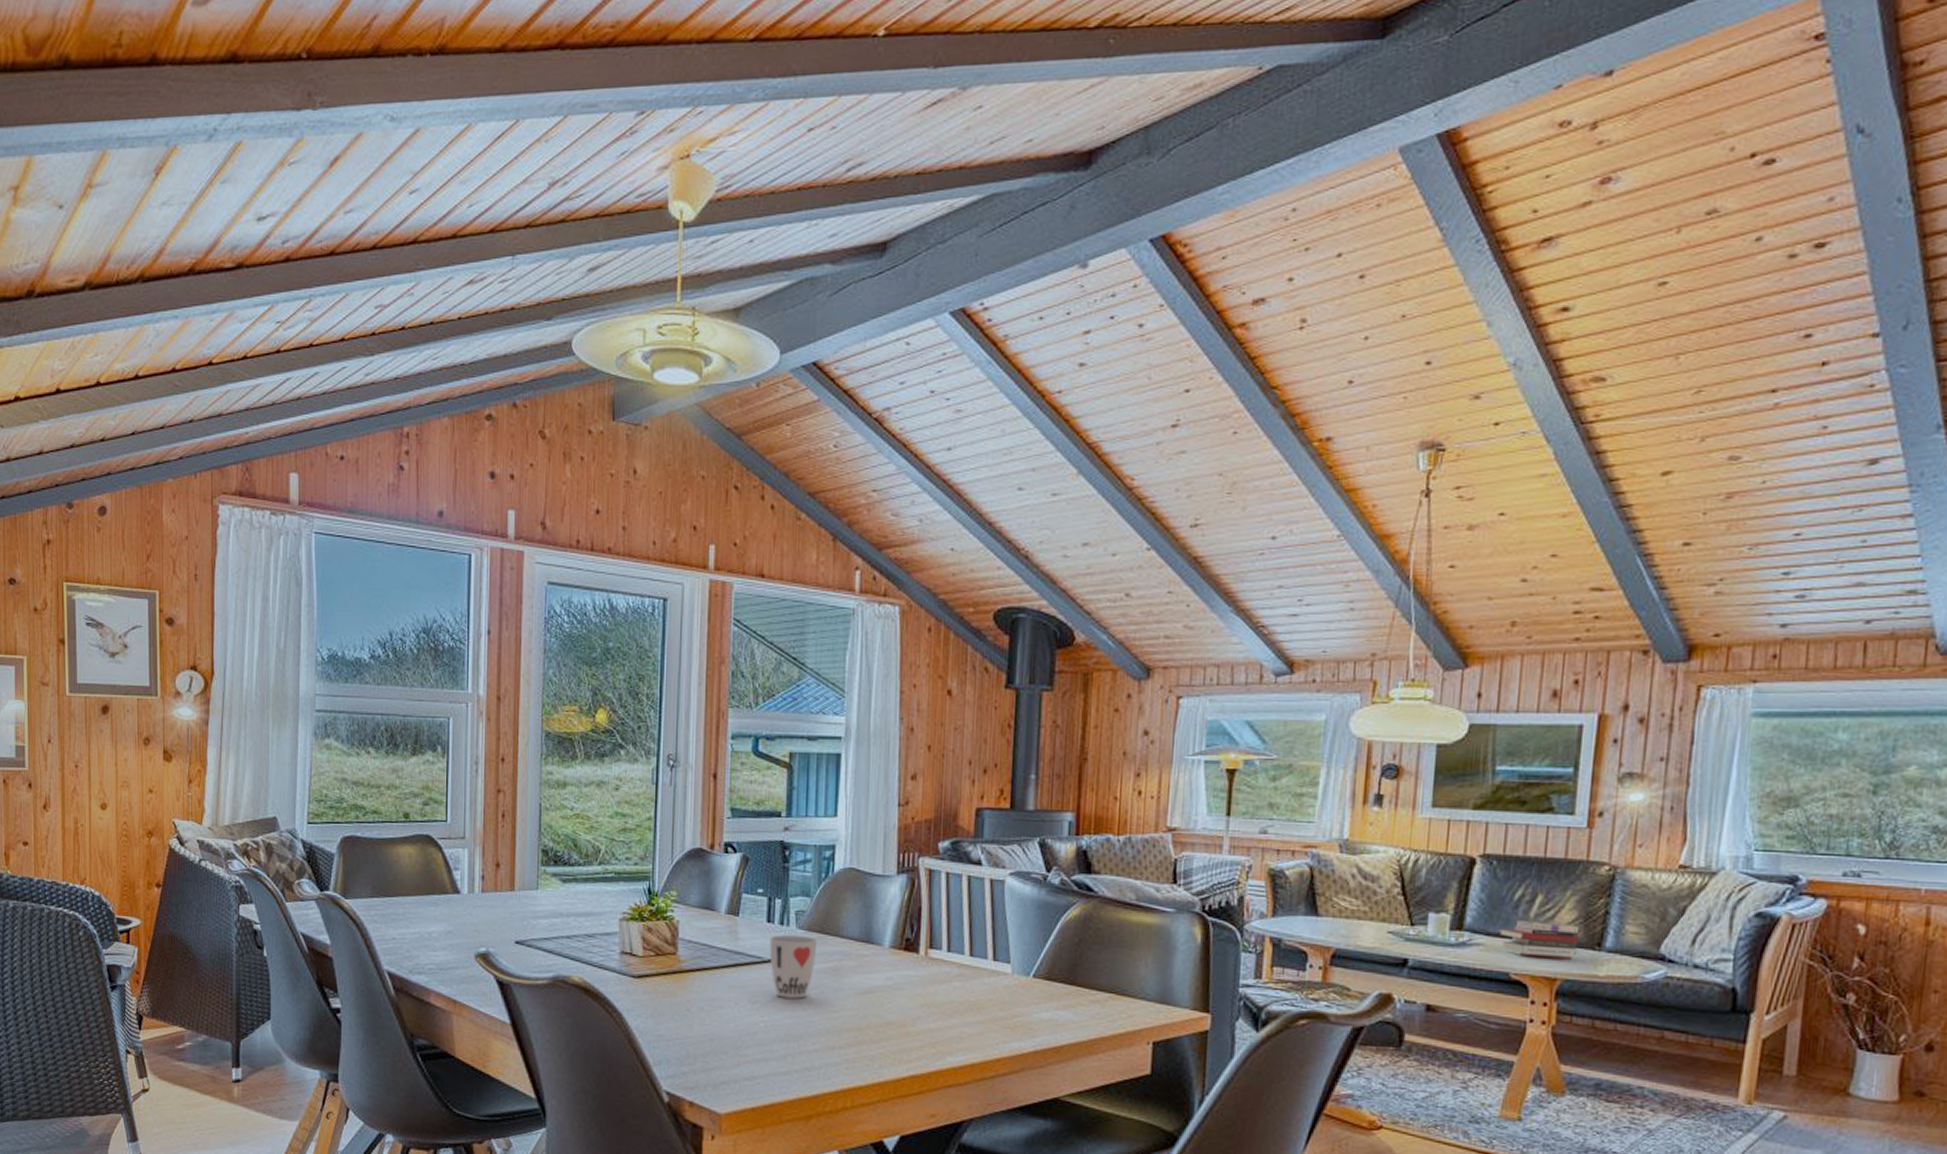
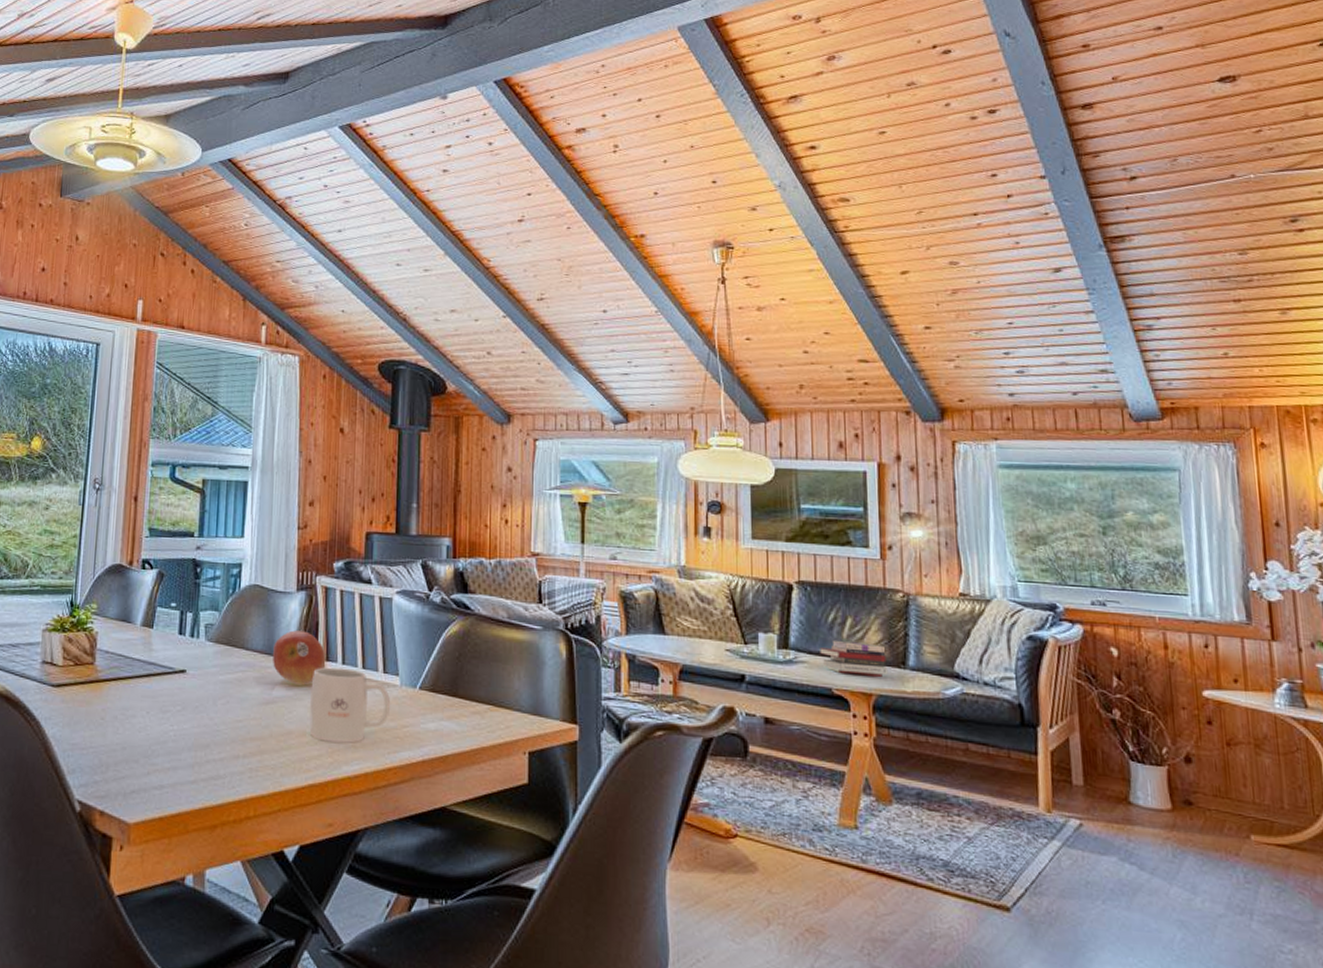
cup: present [769,935,818,999] -> none [180,647,225,708]
fruit: none [871,916,930,975] -> present [273,630,326,686]
mug: none [911,955,1001,1035] -> present [309,667,391,744]

